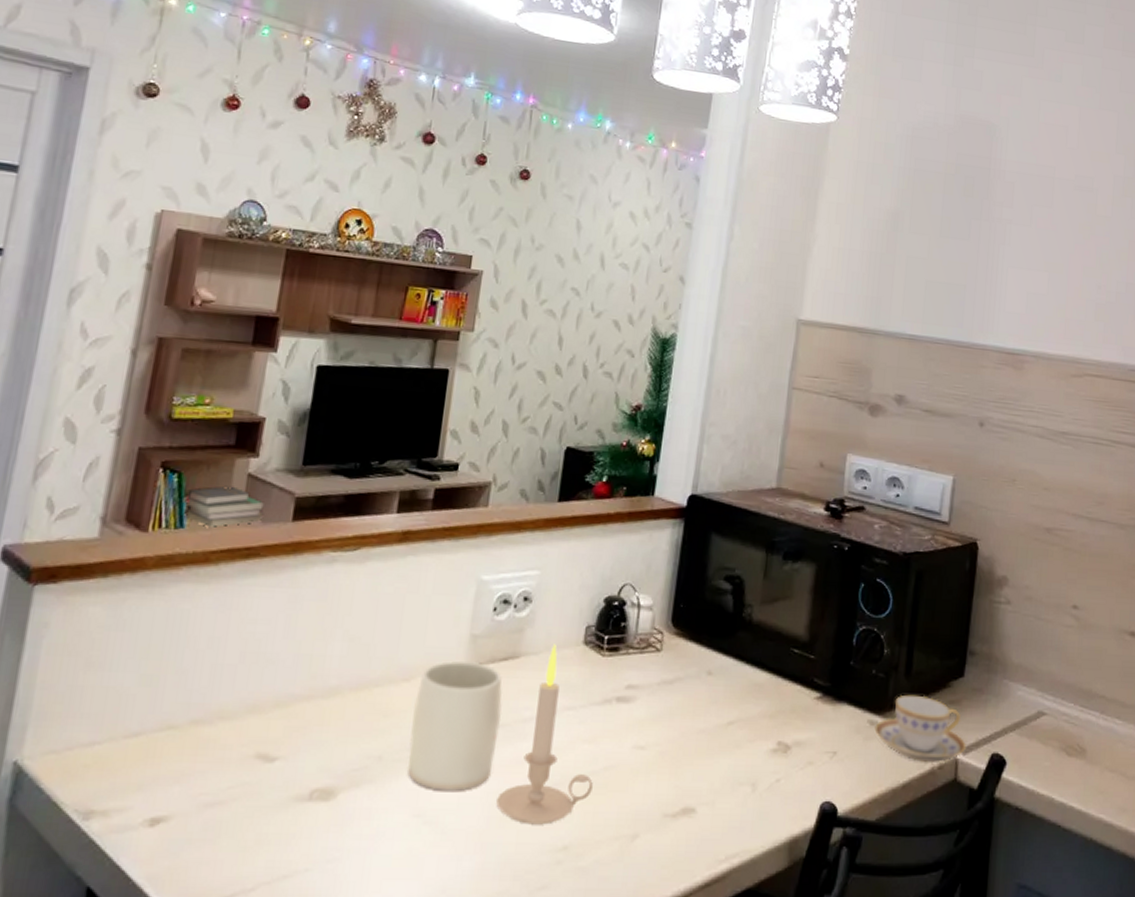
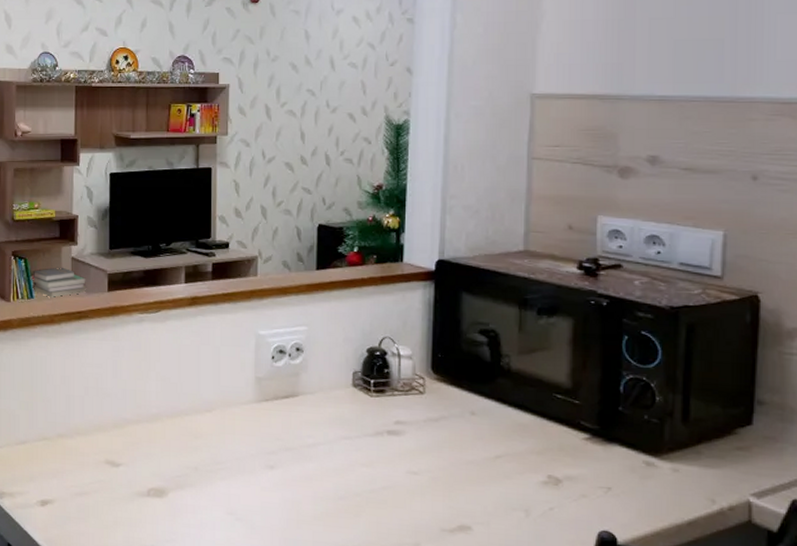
mug: present [407,661,503,791] -> none [216,397,289,497]
candle: present [496,644,593,825] -> none [293,386,374,529]
teacup: present [874,694,966,762] -> none [651,439,760,504]

